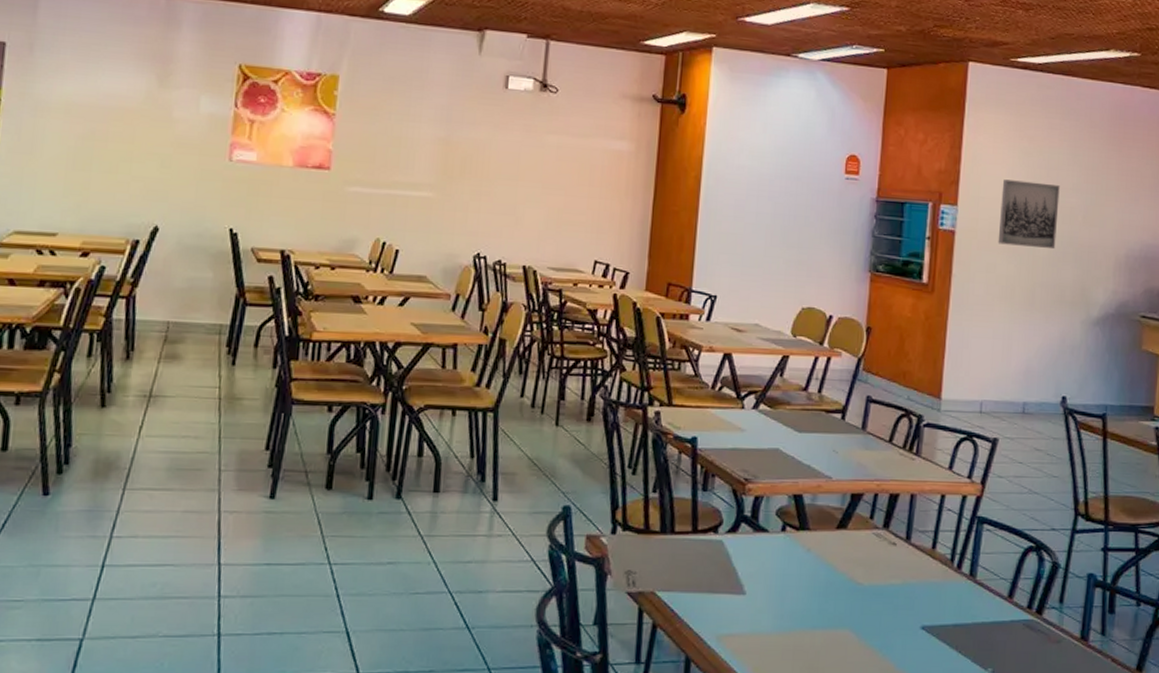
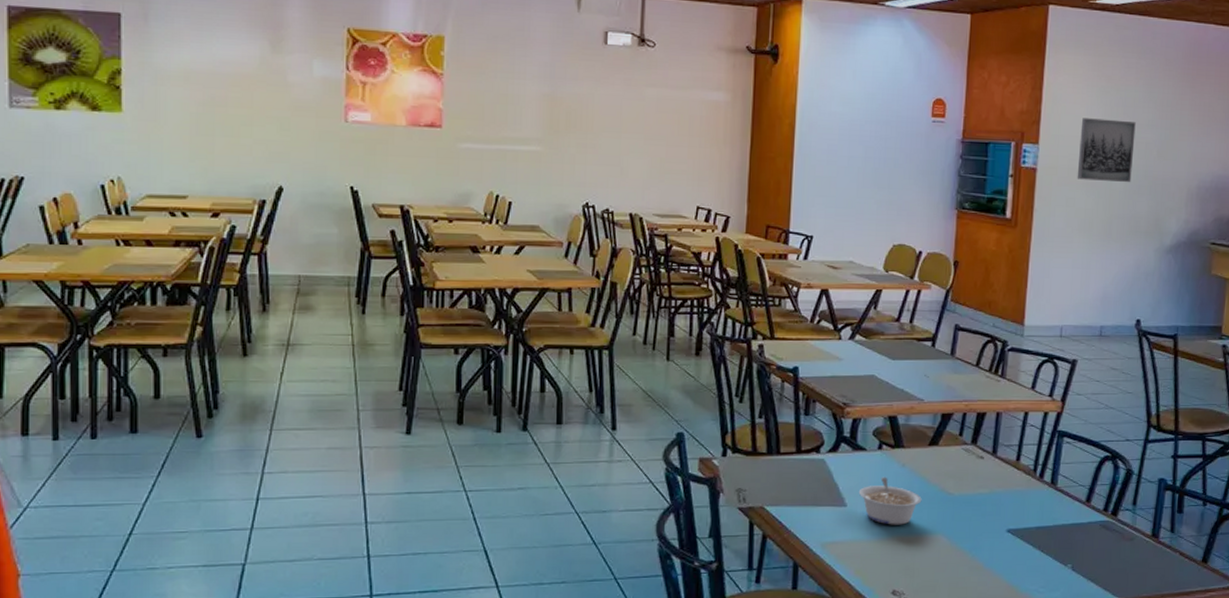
legume: none [759,562,828,617] -> present [858,477,922,525]

